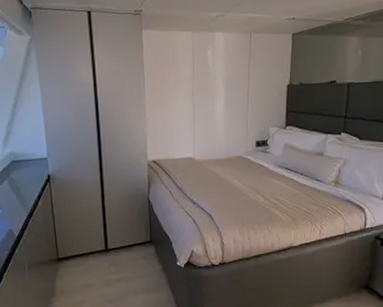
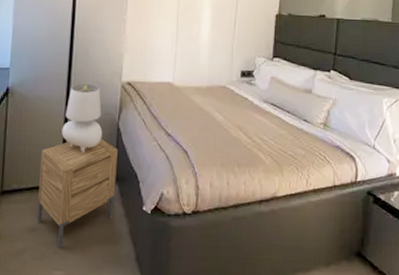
nightstand: none [86,210,153,299] -> present [37,138,118,249]
table lamp: none [100,165,136,223] -> present [61,83,103,153]

